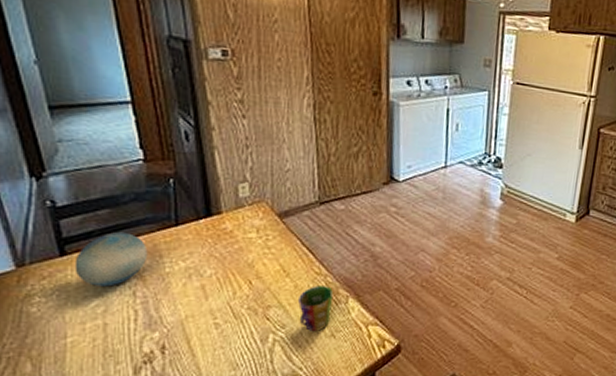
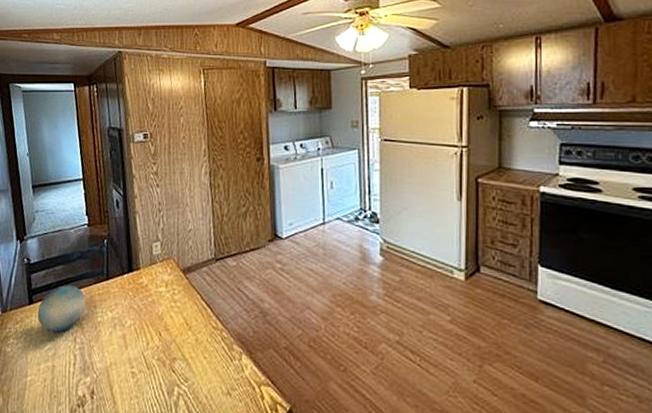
cup: present [298,286,334,332] -> none [199,340,229,389]

